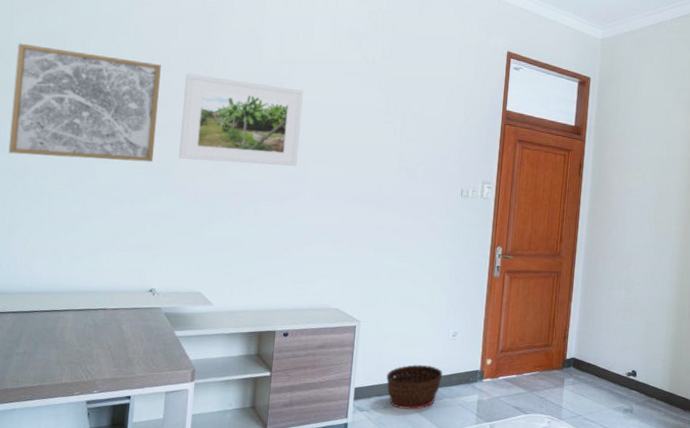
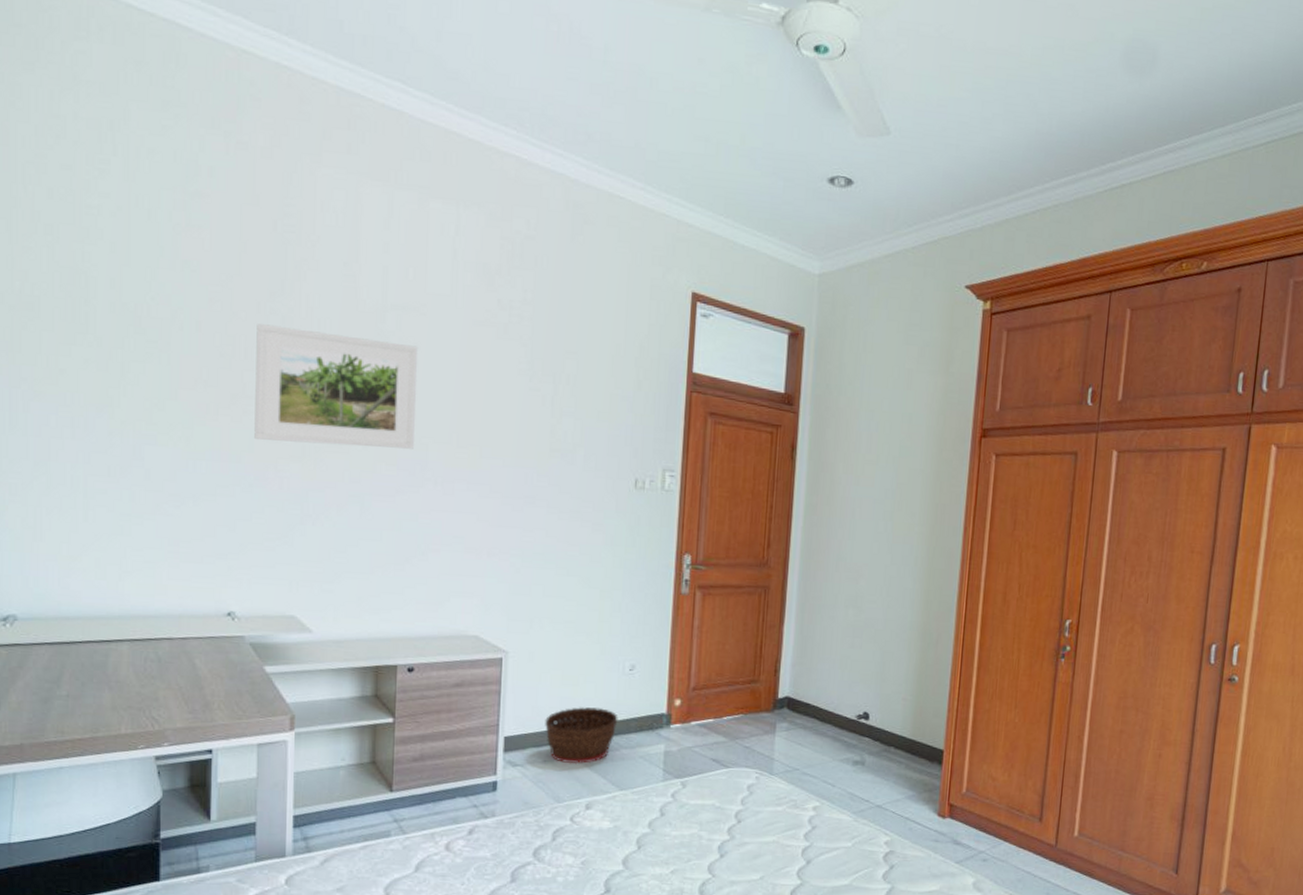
wall art: present [8,43,161,162] -> none [23,282,222,445]

